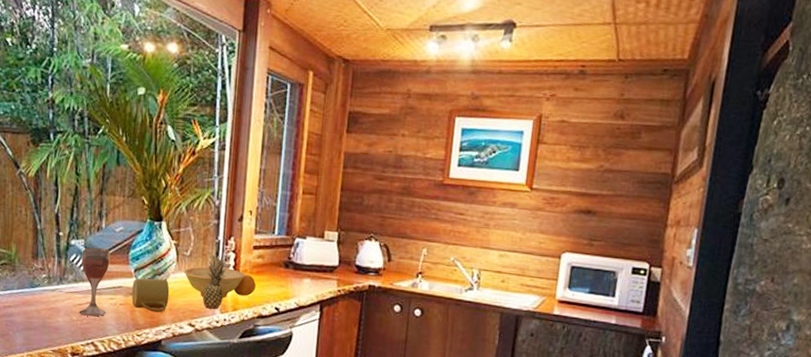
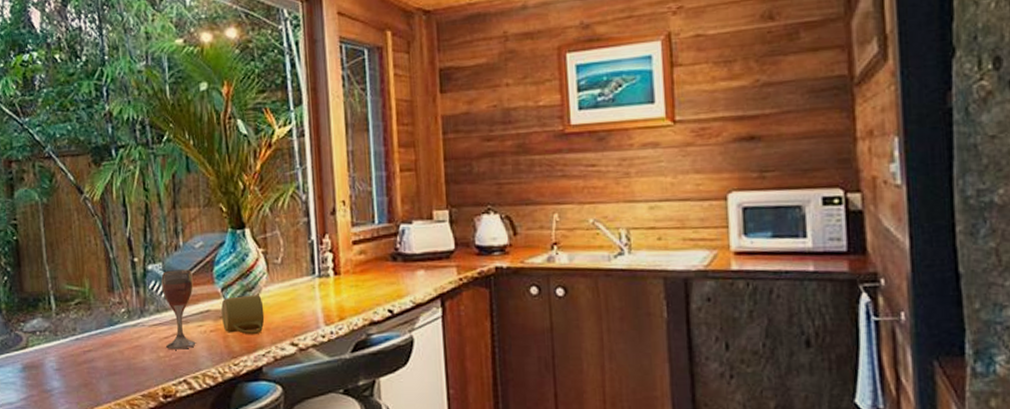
dish: present [183,266,246,299] -> none [276,271,349,310]
fruit: present [203,253,228,309] -> none [302,256,327,322]
fruit: present [233,275,256,296] -> none [337,276,362,302]

